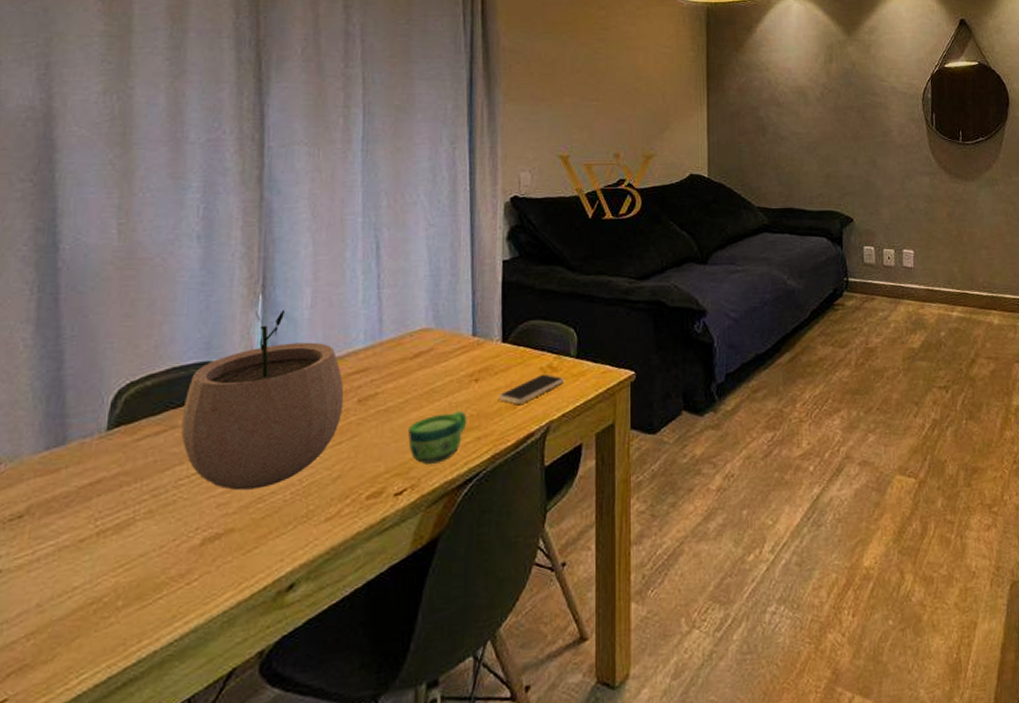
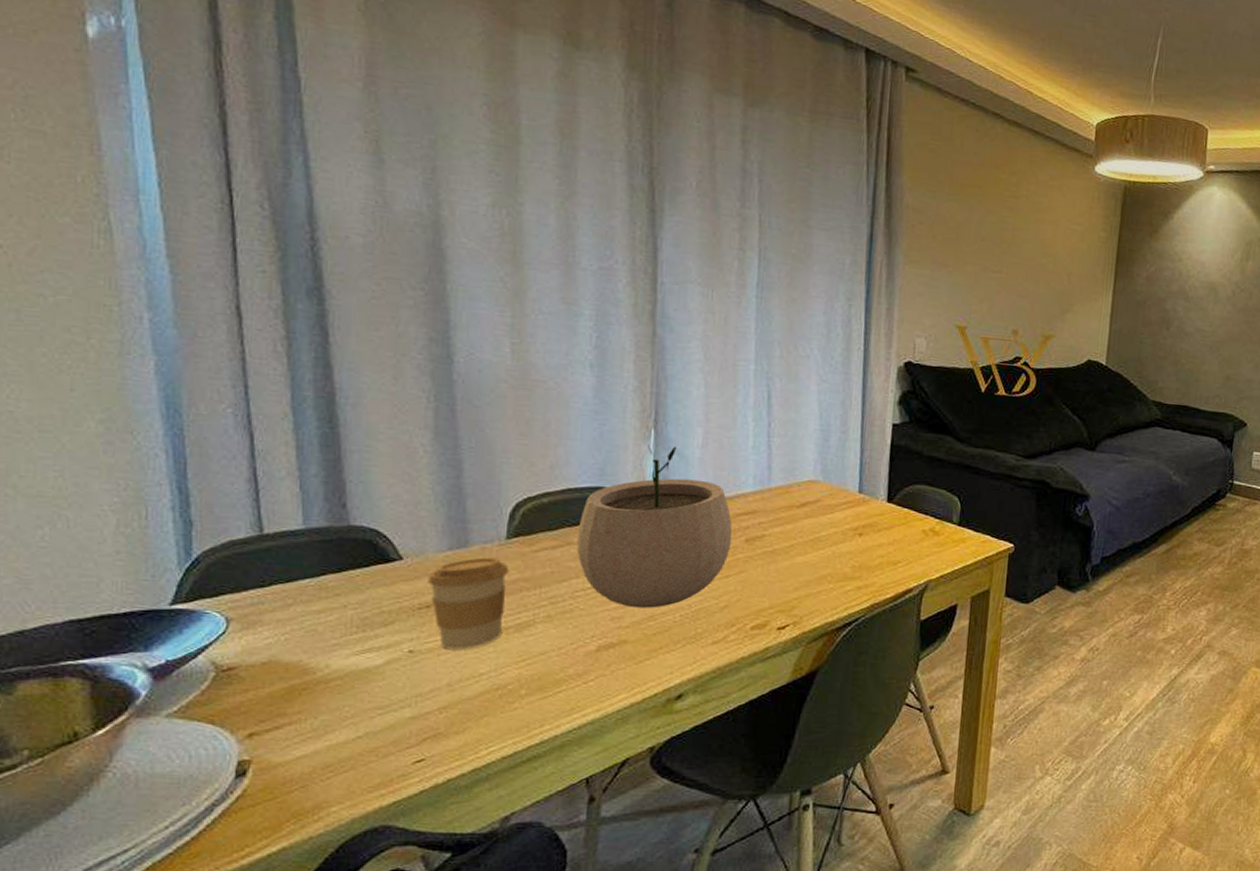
coffee cup: none [21,452,109,564] -> present [427,557,509,650]
cup: present [408,411,467,464] -> none [792,561,850,606]
smartphone: present [498,374,564,404] -> none [880,536,945,561]

